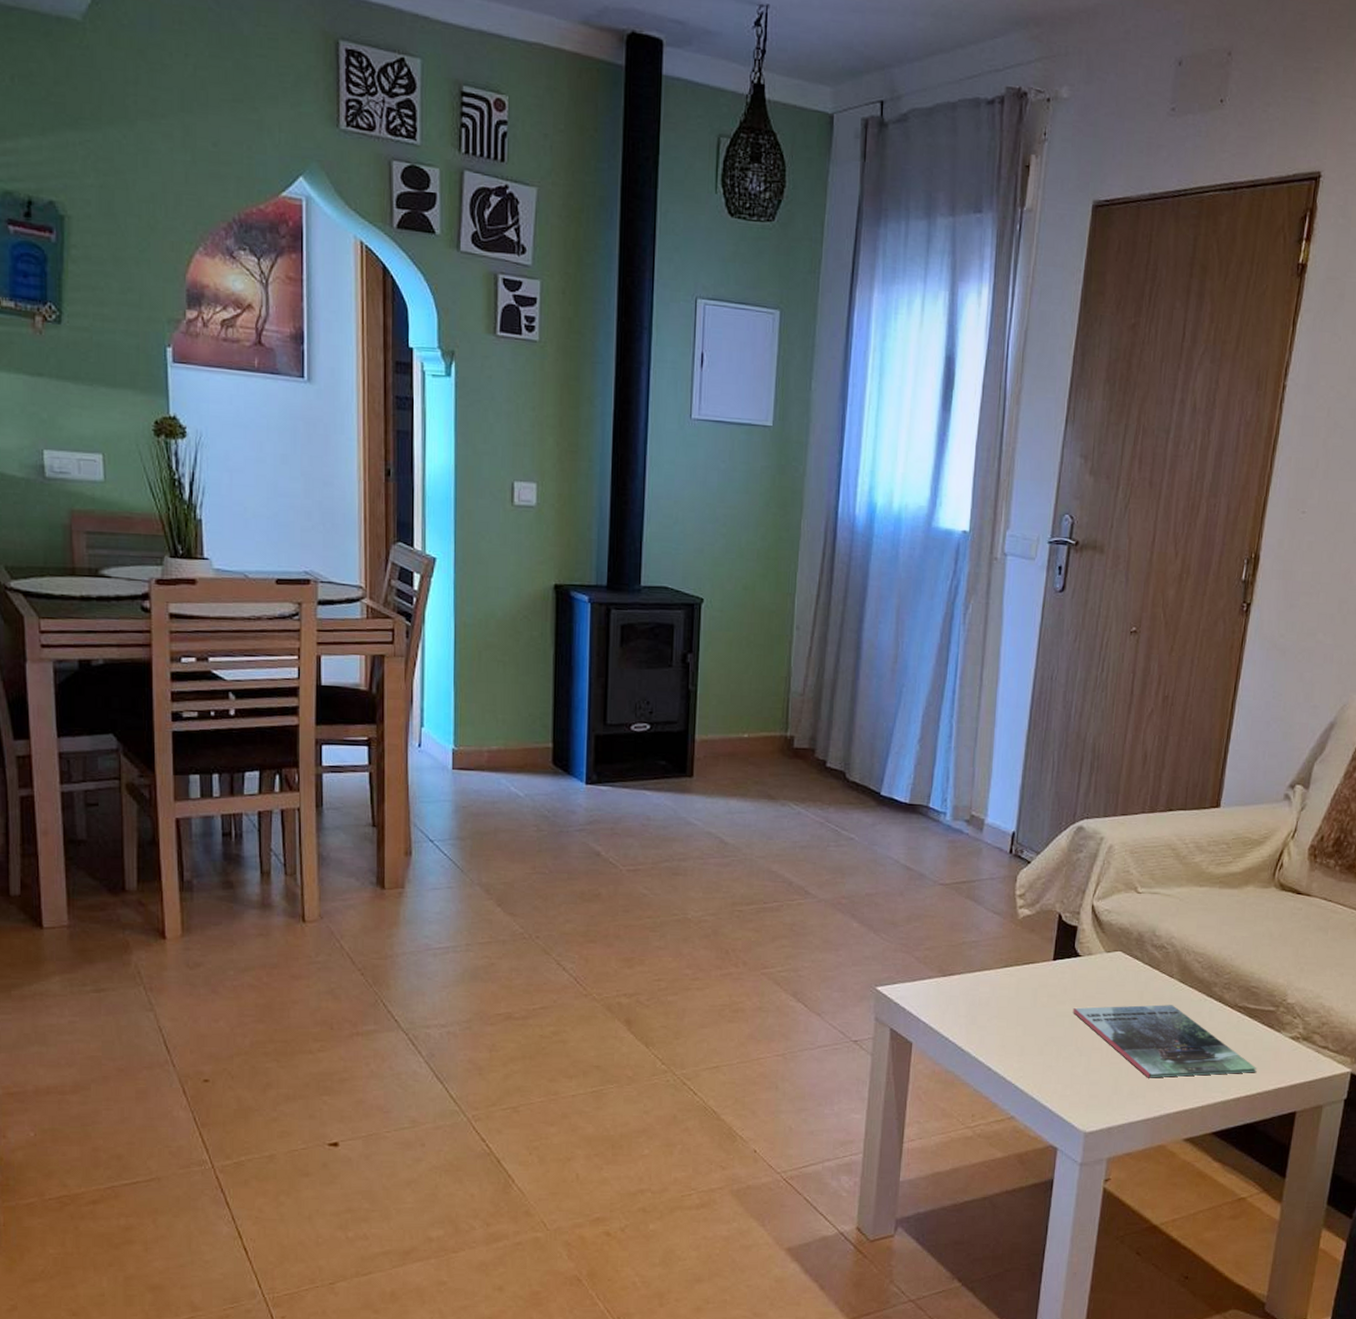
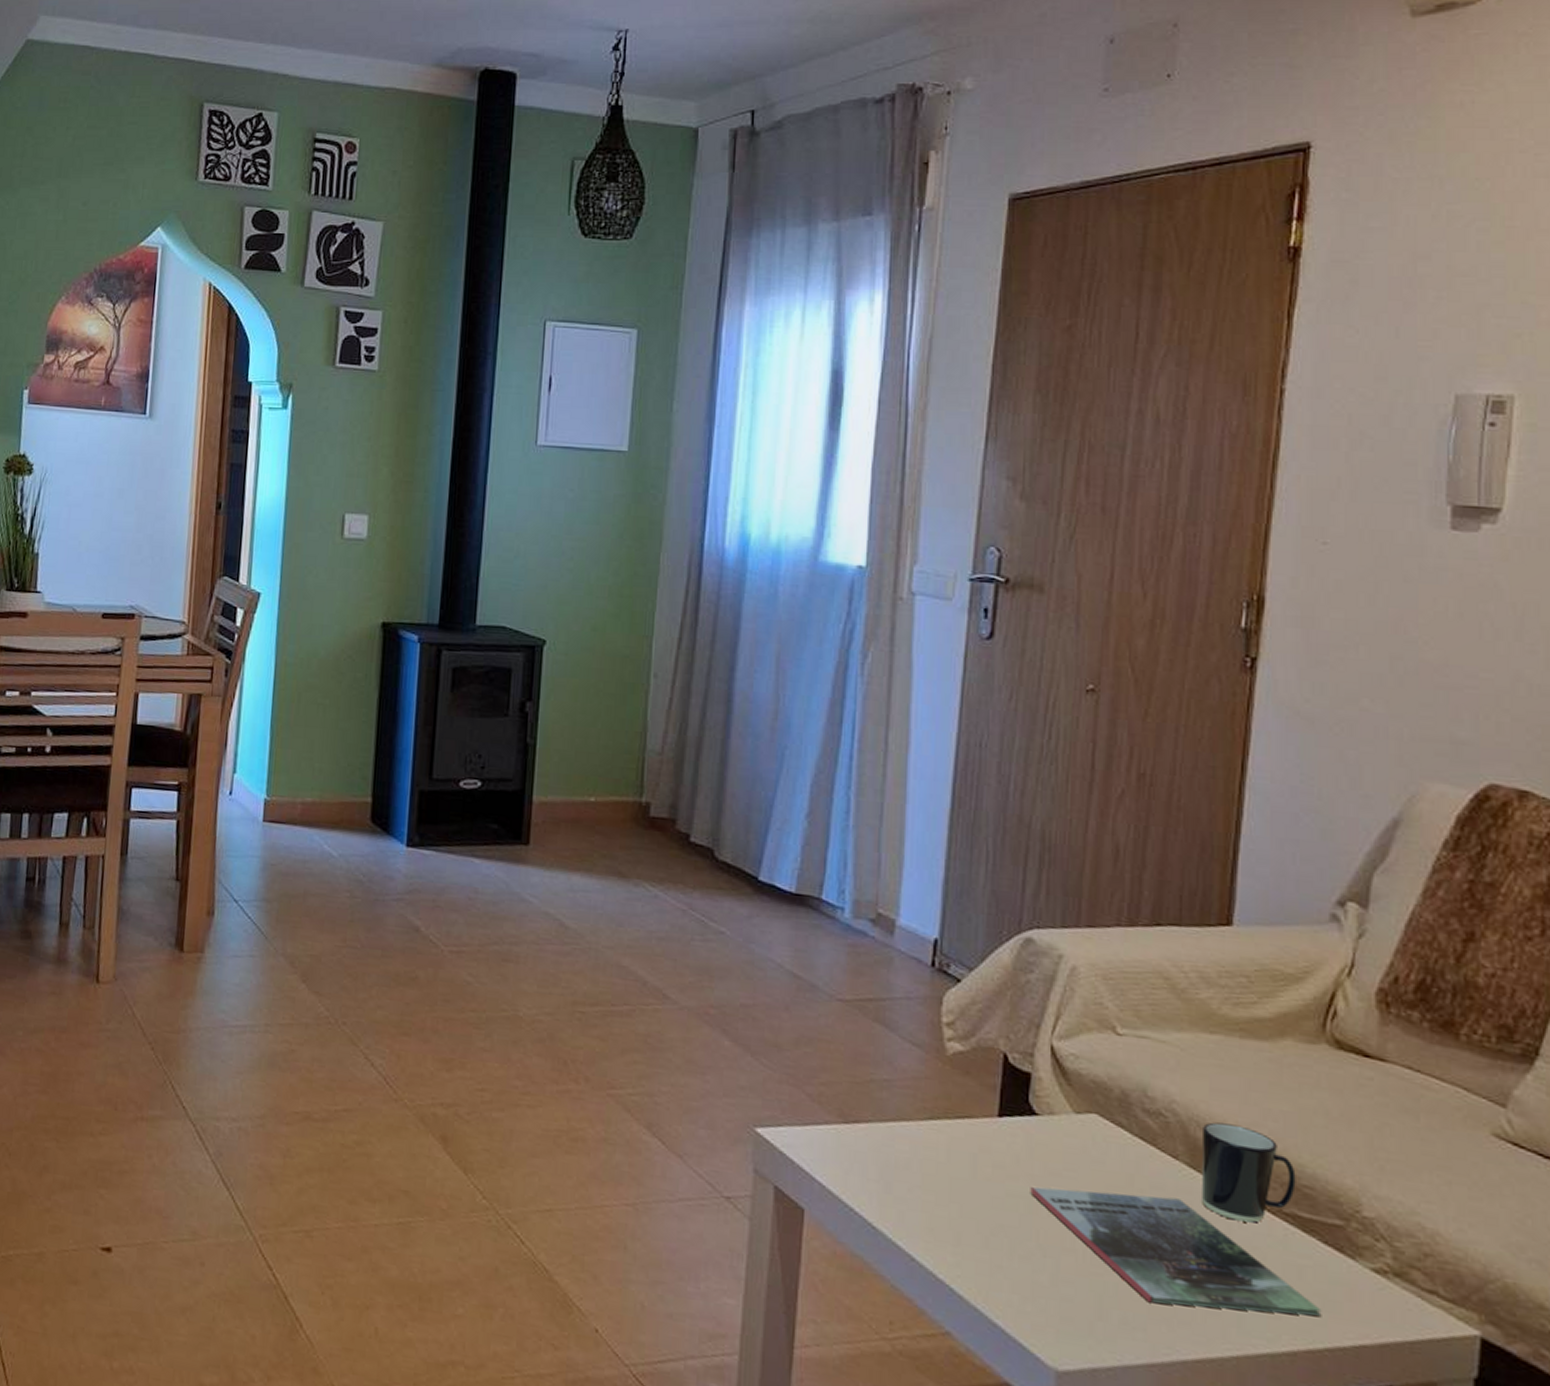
mug: none [1187,949,1248,1016] -> present [1202,1122,1296,1223]

